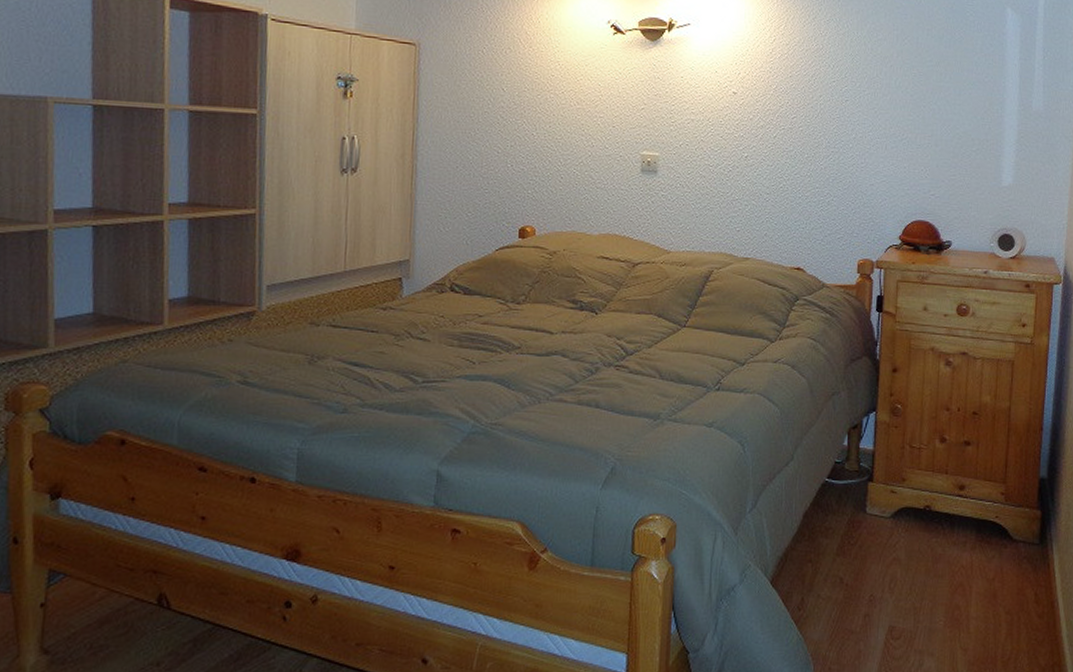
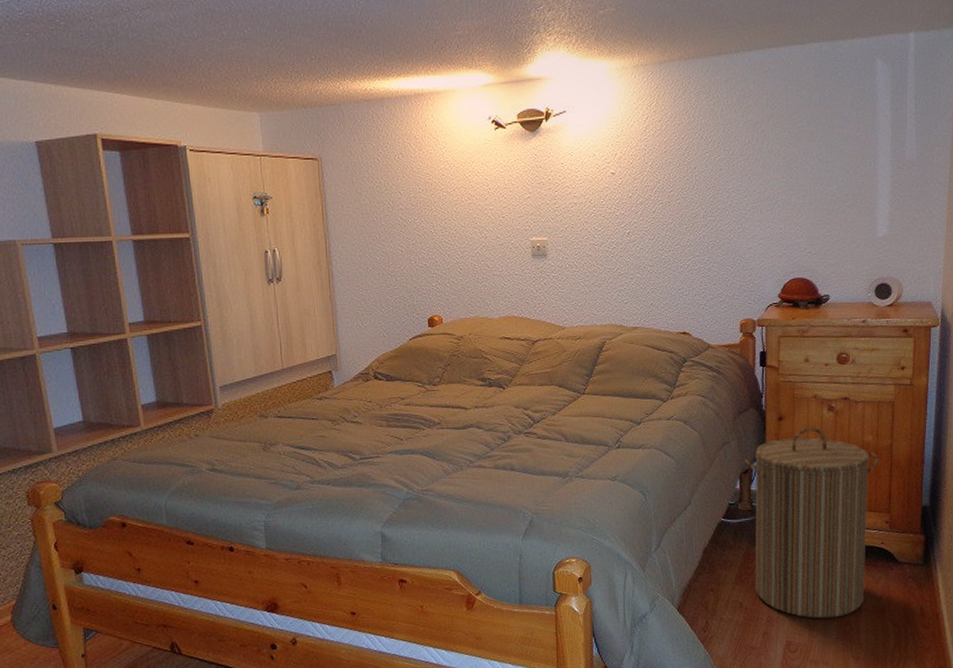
laundry hamper: none [854,382,995,601] -> present [744,427,878,619]

